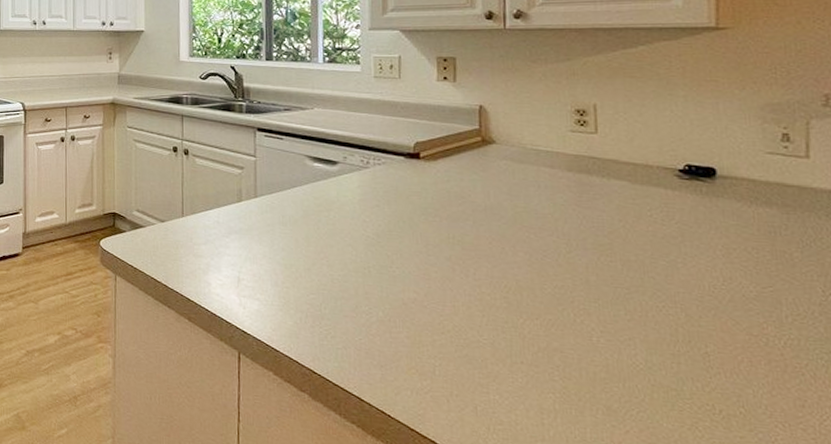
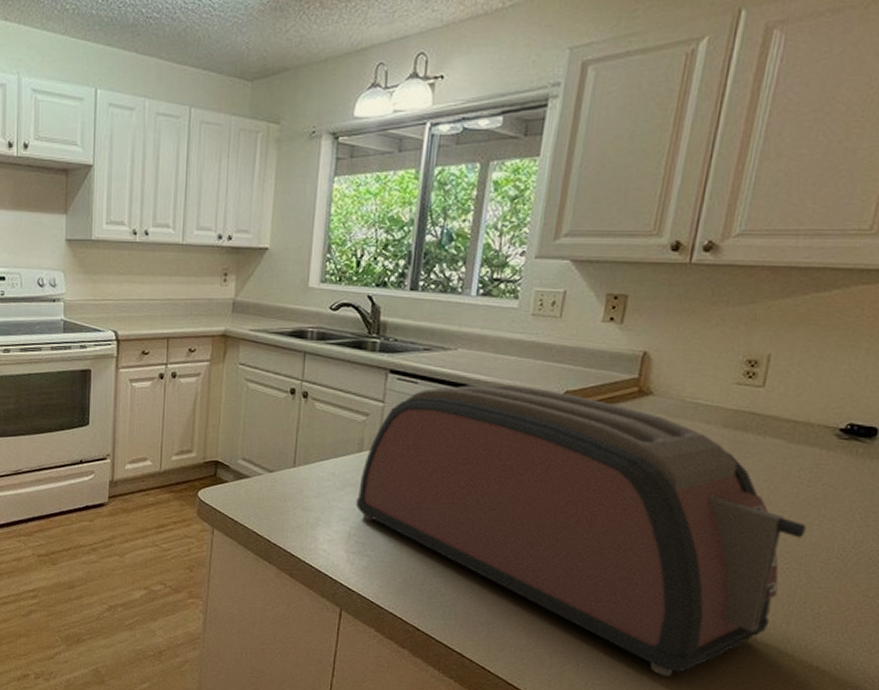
toaster: none [241,137,672,422] -> present [356,383,807,677]

